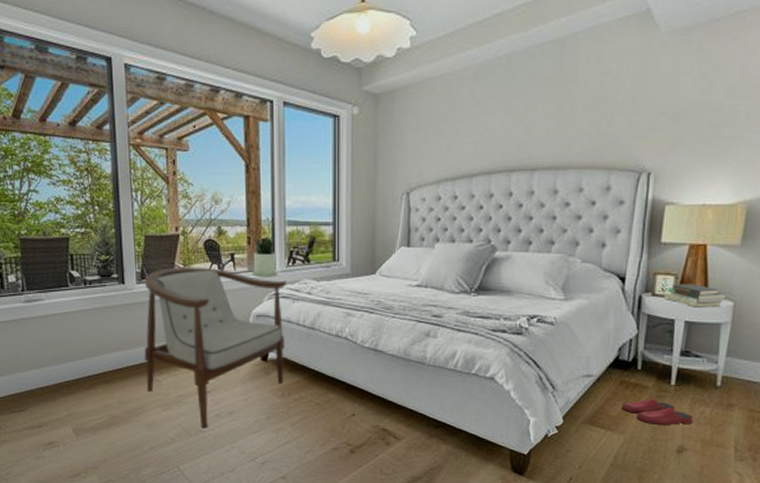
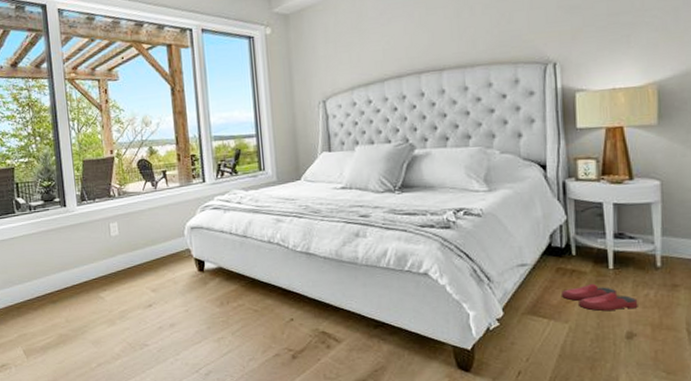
armchair: present [144,267,288,428] -> none [84,185,221,342]
planter: present [252,236,278,278] -> none [183,152,208,192]
books: present [664,283,726,308] -> none [588,165,652,189]

